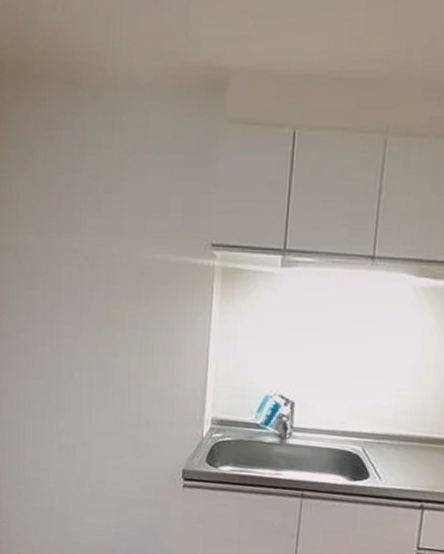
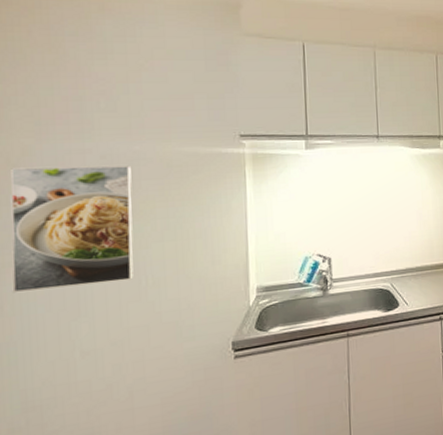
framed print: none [14,263,108,386] -> present [10,165,134,294]

